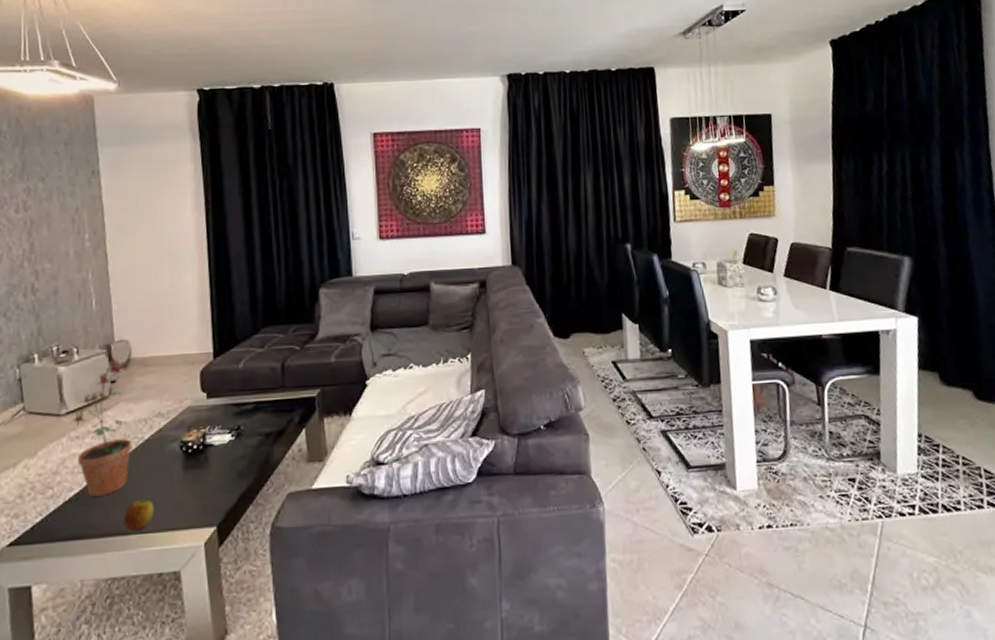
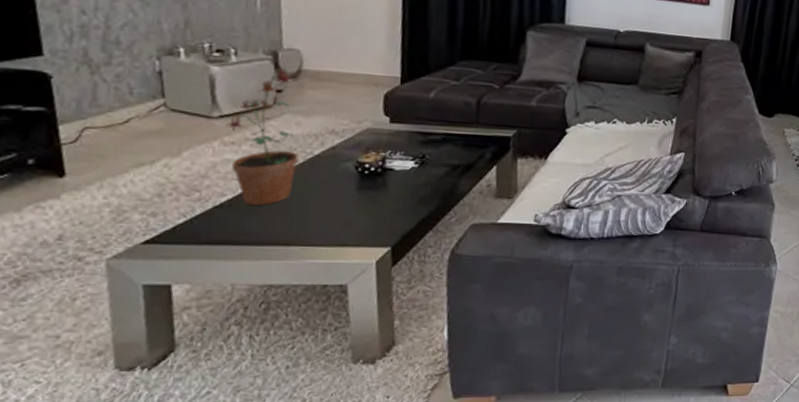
apple: present [124,499,155,532] -> none [285,213,322,243]

